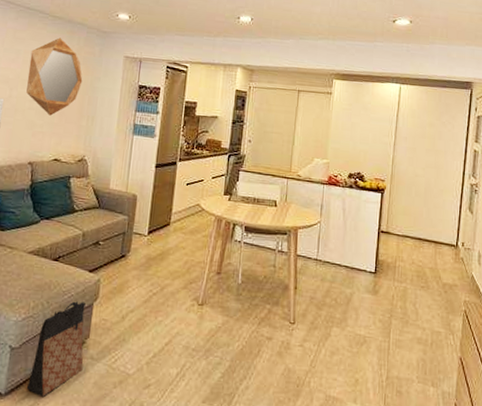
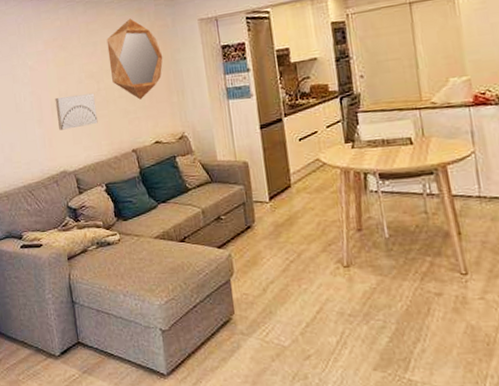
bag: present [26,301,86,397] -> none [184,279,236,374]

